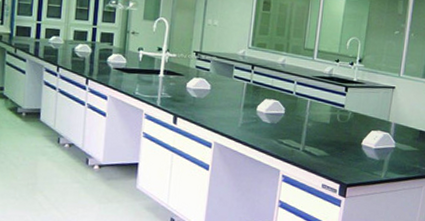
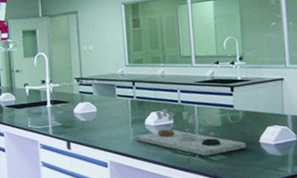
laboratory equipment: none [244,97,349,151] -> present [135,108,246,157]

